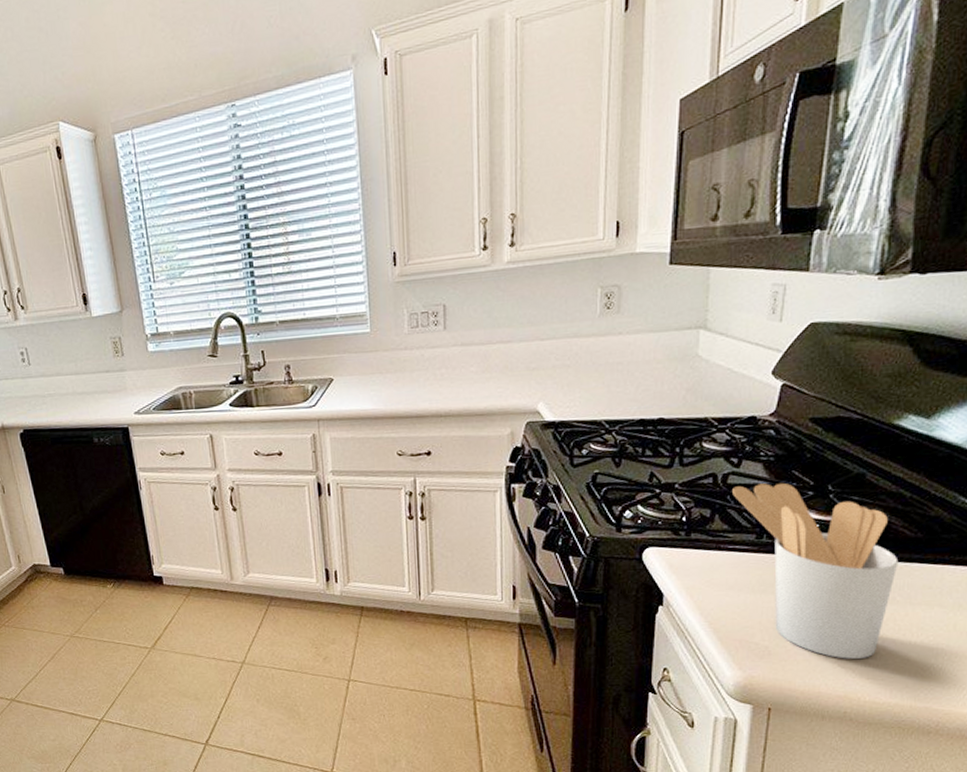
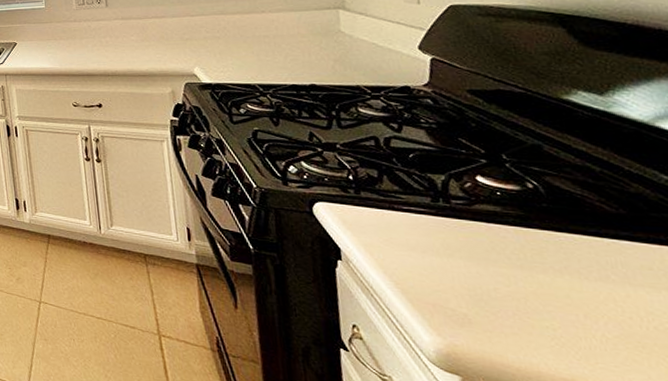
utensil holder: present [733,482,899,659] -> none [397,149,604,340]

